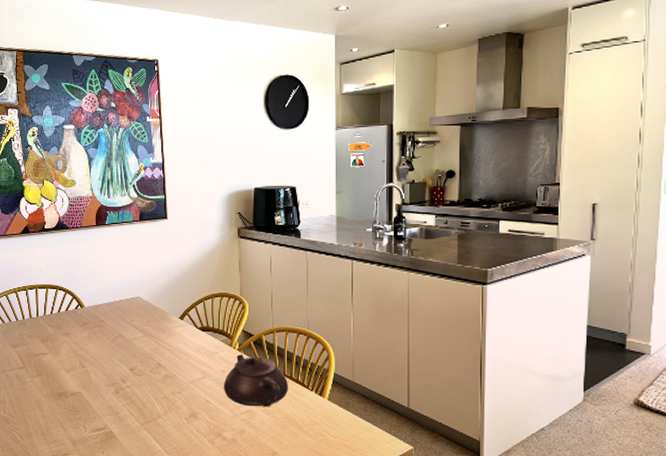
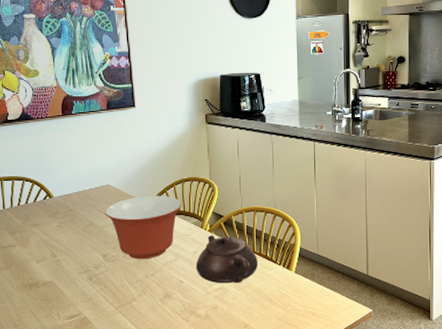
mixing bowl: none [133,309,212,376] -> present [104,195,182,259]

